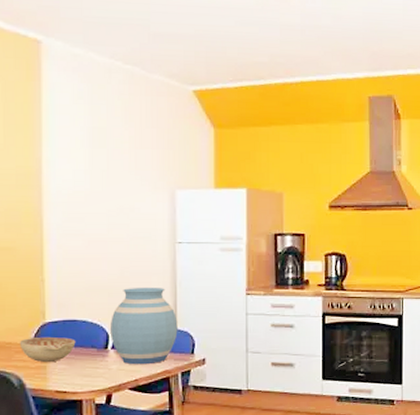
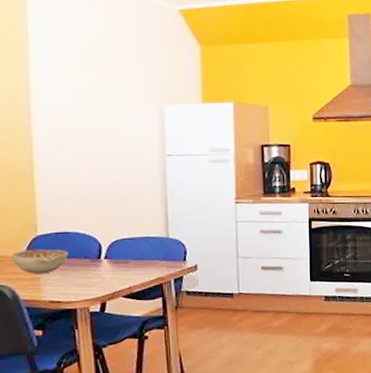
vase: present [109,288,178,365] -> none [102,199,170,274]

